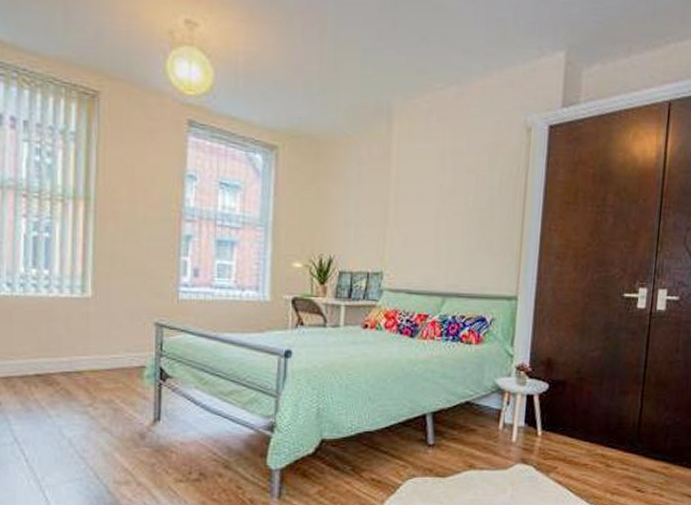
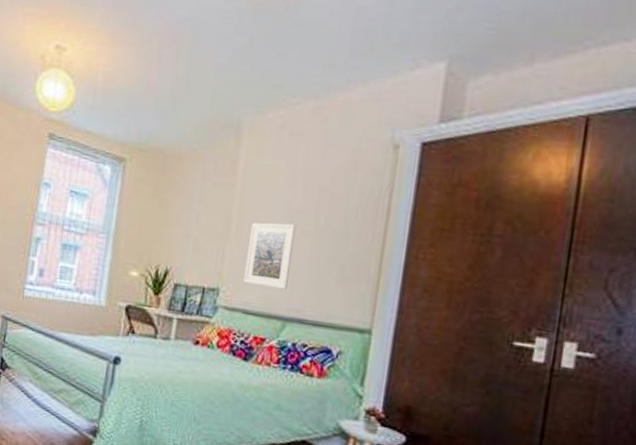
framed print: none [404,205,449,267] -> present [243,222,297,290]

